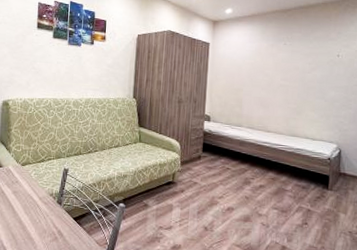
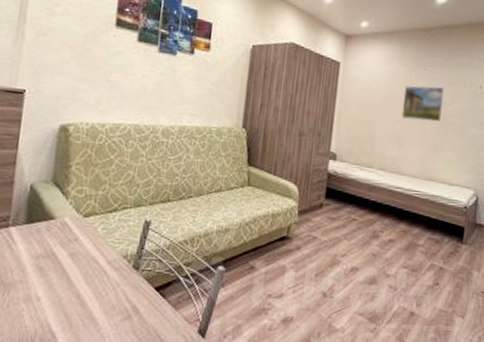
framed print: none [265,57,303,87] -> present [401,85,444,122]

